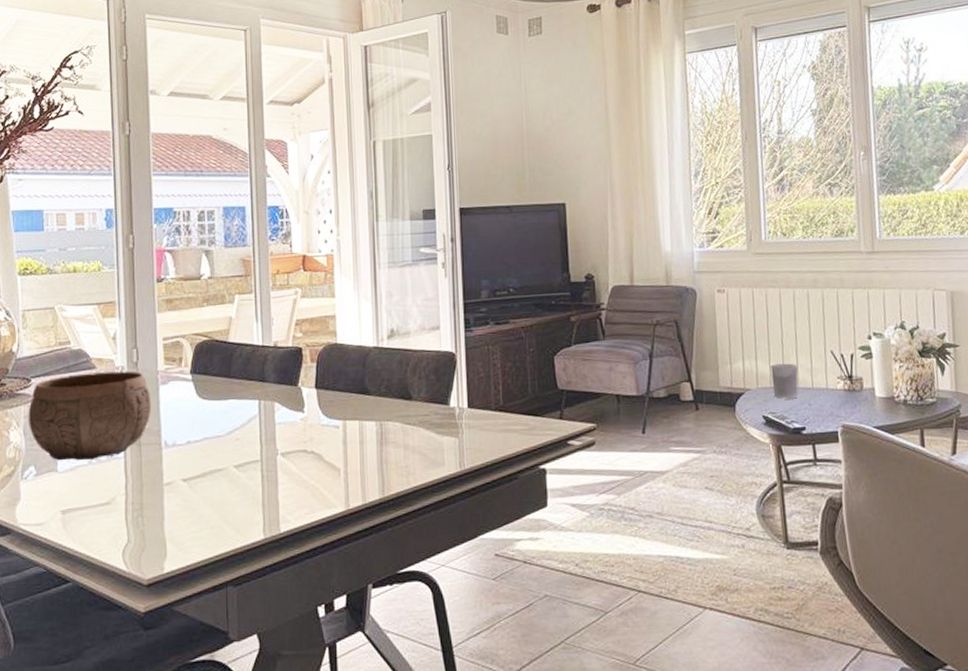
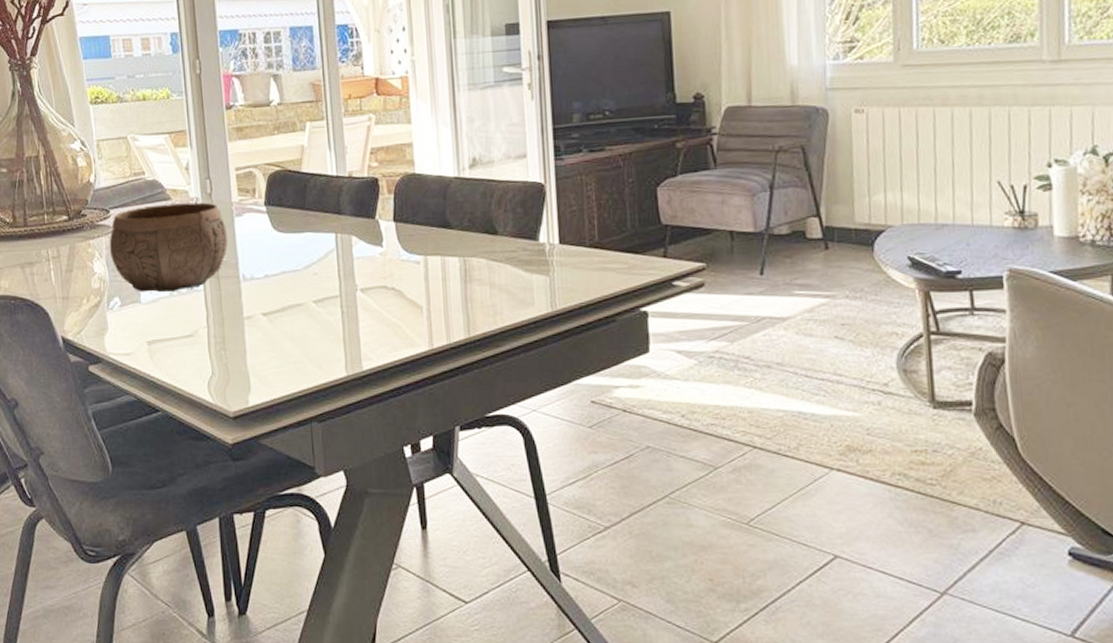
candle holder: present [771,363,798,400] -> none [920,195,955,238]

